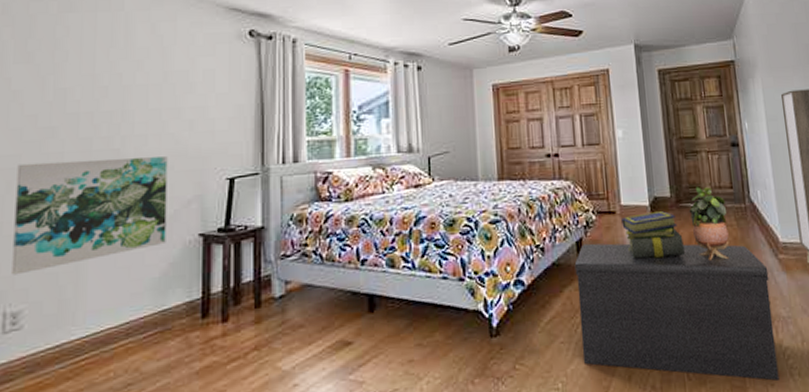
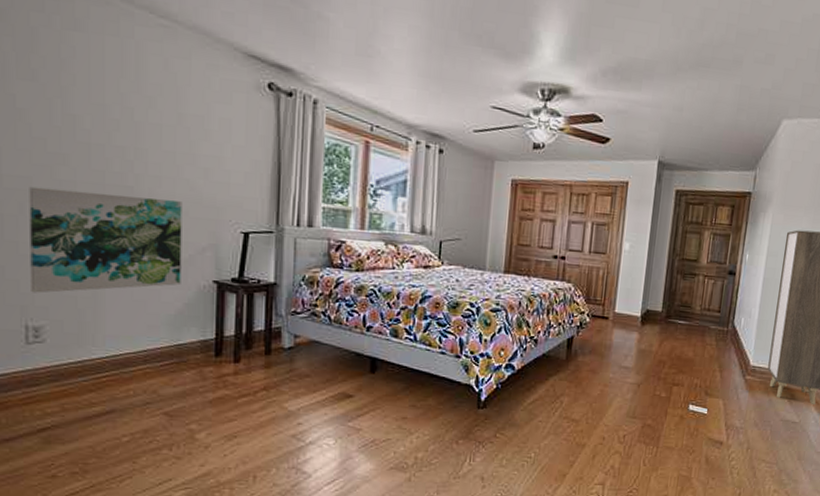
bench: present [574,243,780,381] -> none [556,341,734,475]
stack of books: present [621,211,685,259] -> none [612,322,665,364]
potted plant: present [689,186,730,260] -> none [675,306,710,372]

